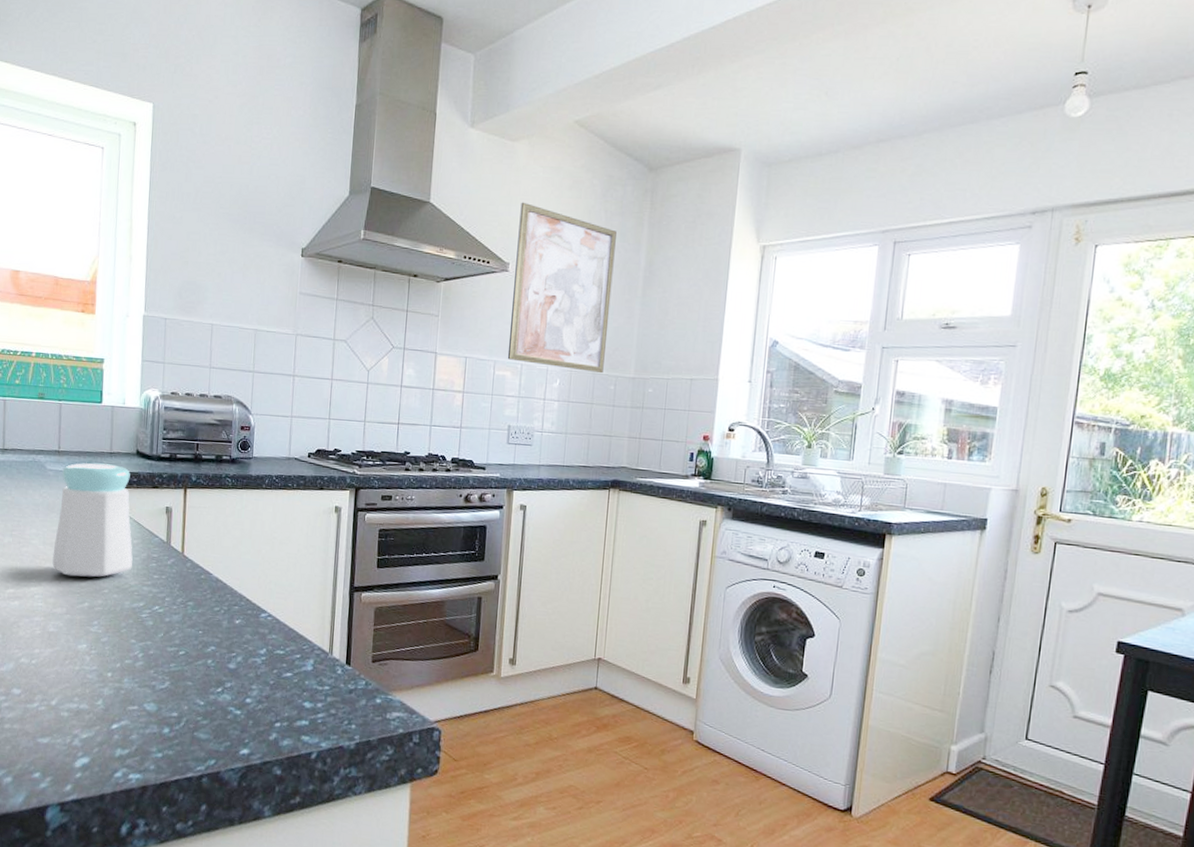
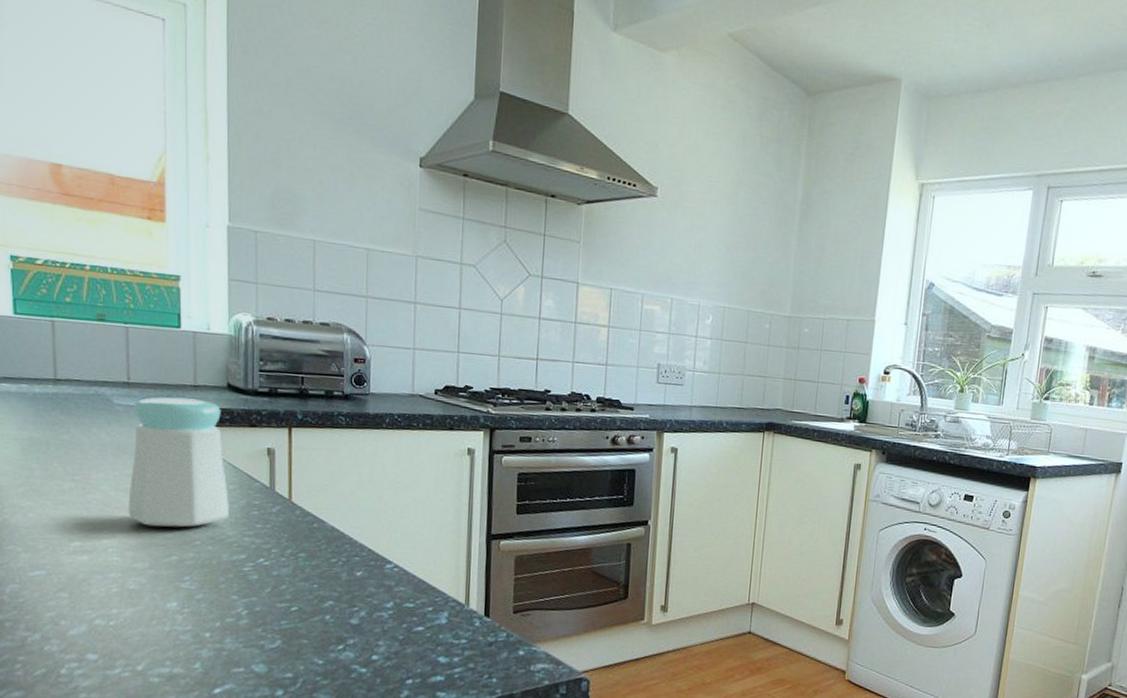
wall art: present [507,202,617,374] -> none [656,120,773,311]

